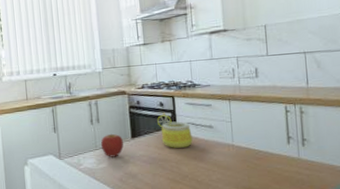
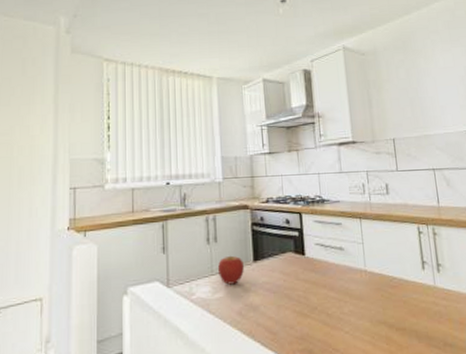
mug: present [157,113,193,148] -> none [283,231,322,274]

